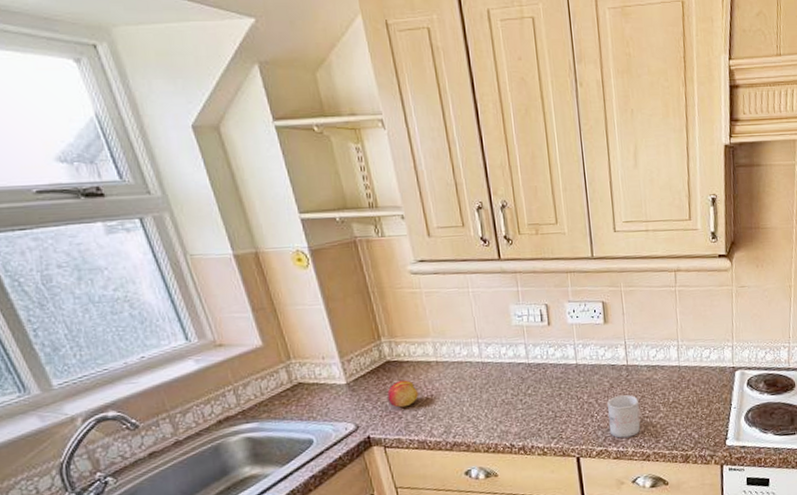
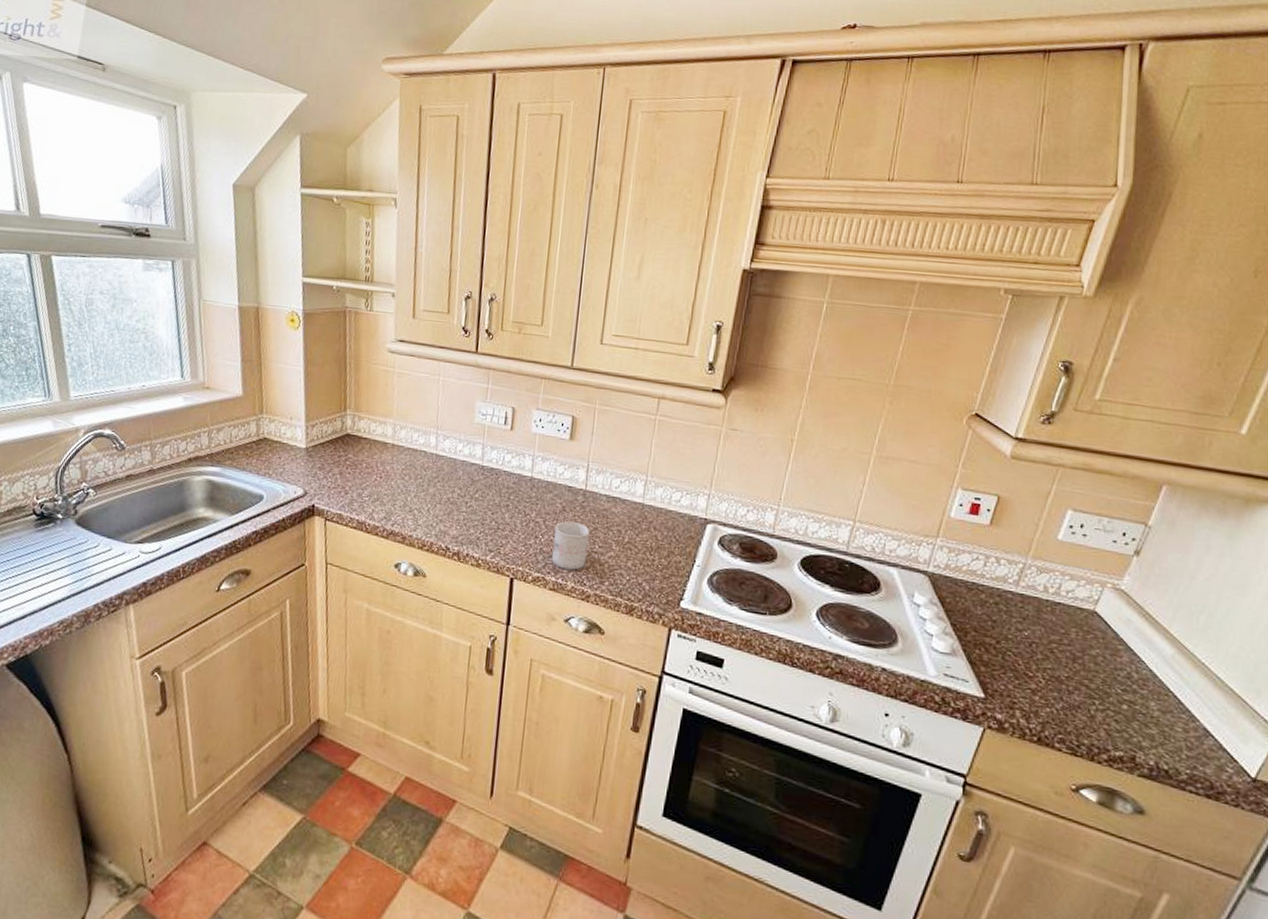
fruit: present [387,380,418,408] -> none [339,456,369,484]

